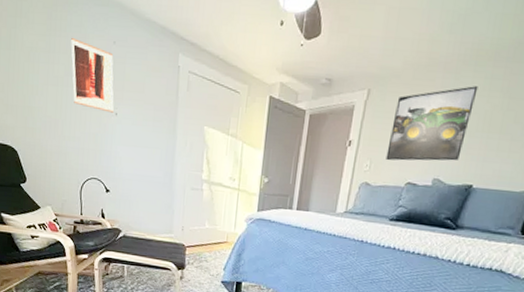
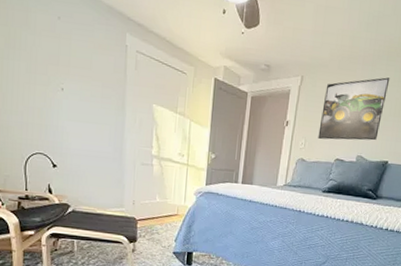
wall art: present [71,37,114,113] -> none [11,9,60,88]

